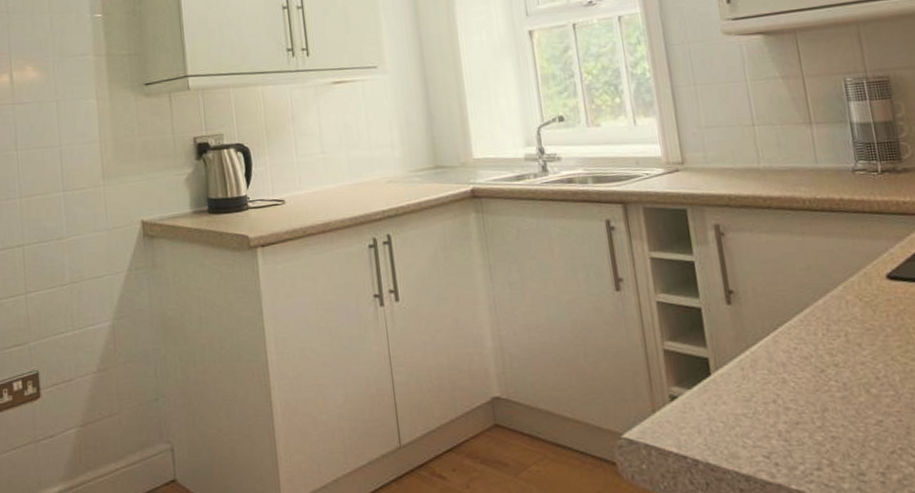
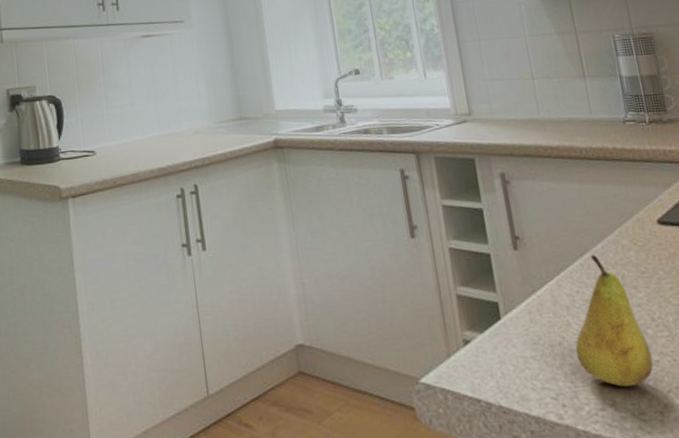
fruit: none [791,310,877,447] -> present [575,255,654,387]

